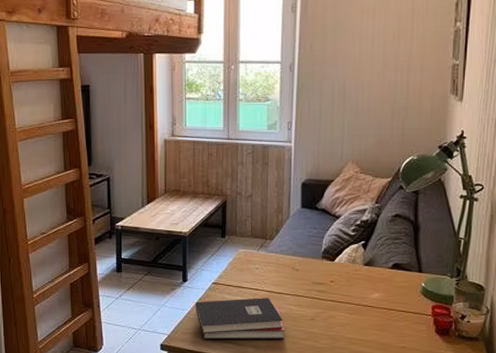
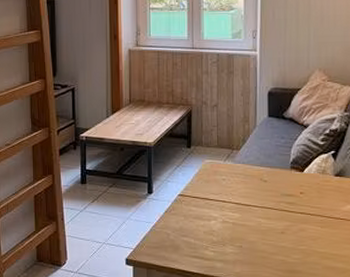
hardback book: present [195,298,284,340] -> none [161,210,253,254]

